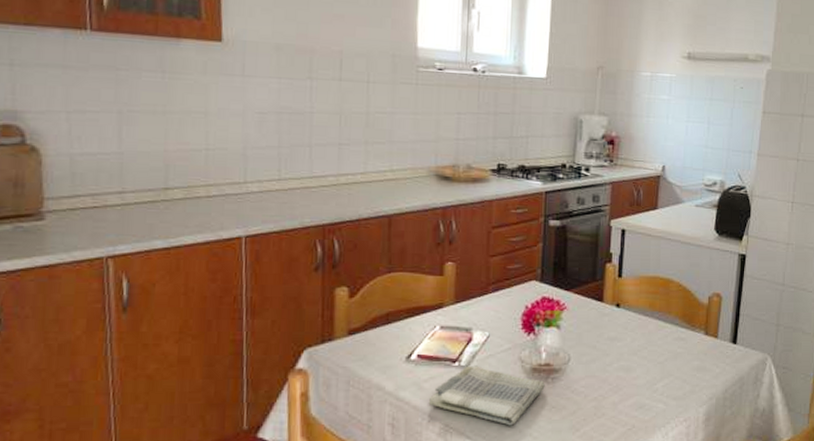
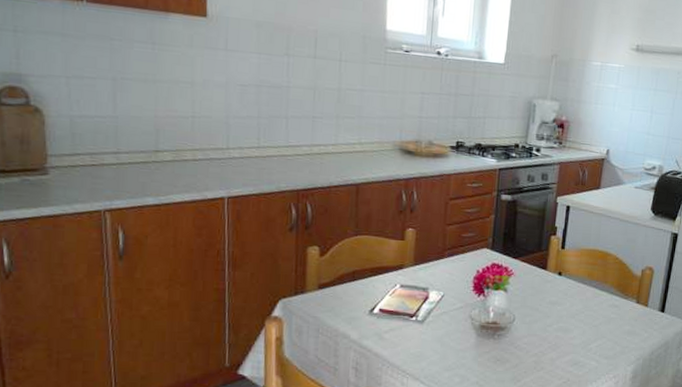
dish towel: present [428,365,545,426] -> none [388,320,492,374]

